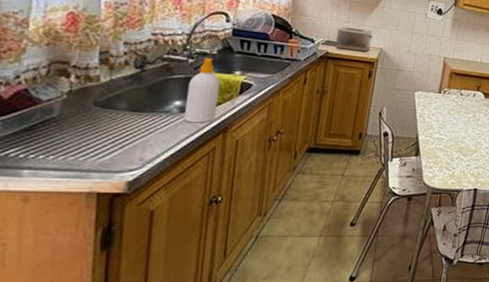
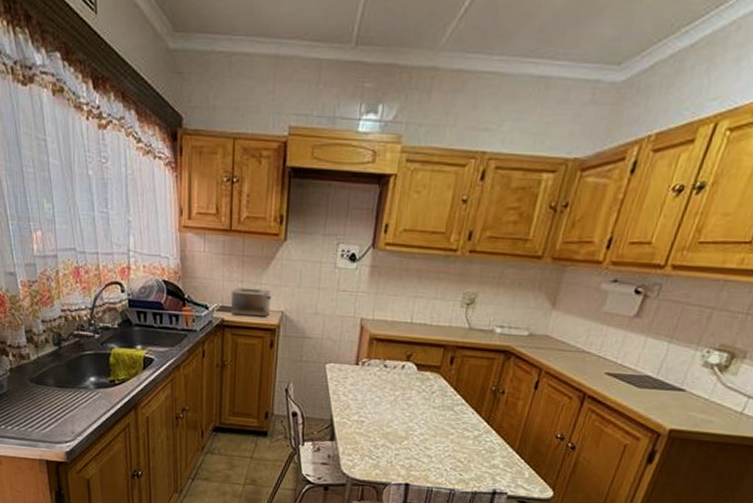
soap bottle: present [184,58,221,123] -> none [98,332,126,399]

